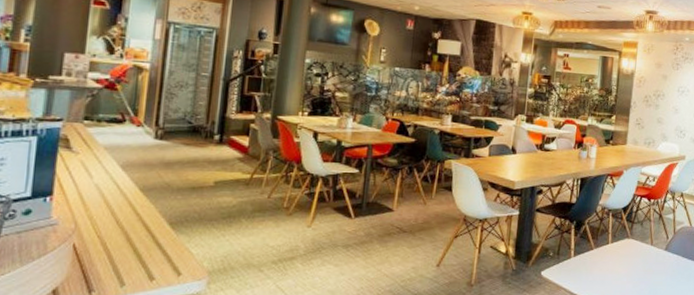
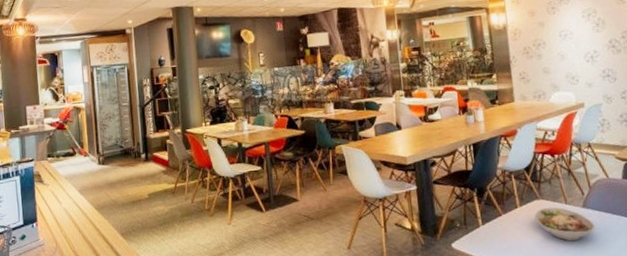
salad: none [622,246,672,280] -> present [534,207,595,242]

